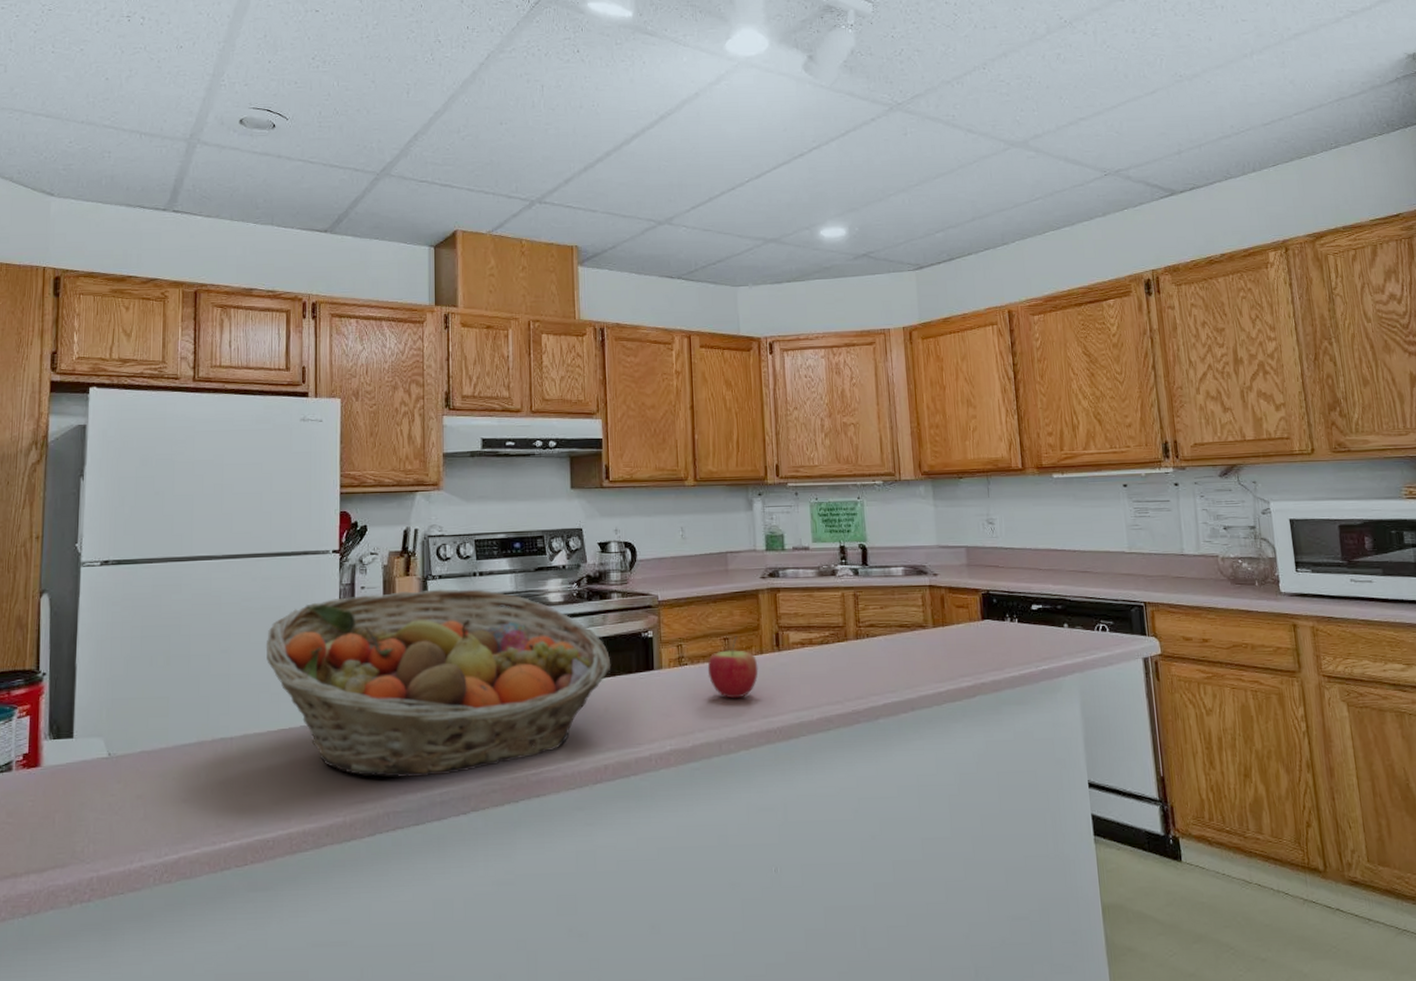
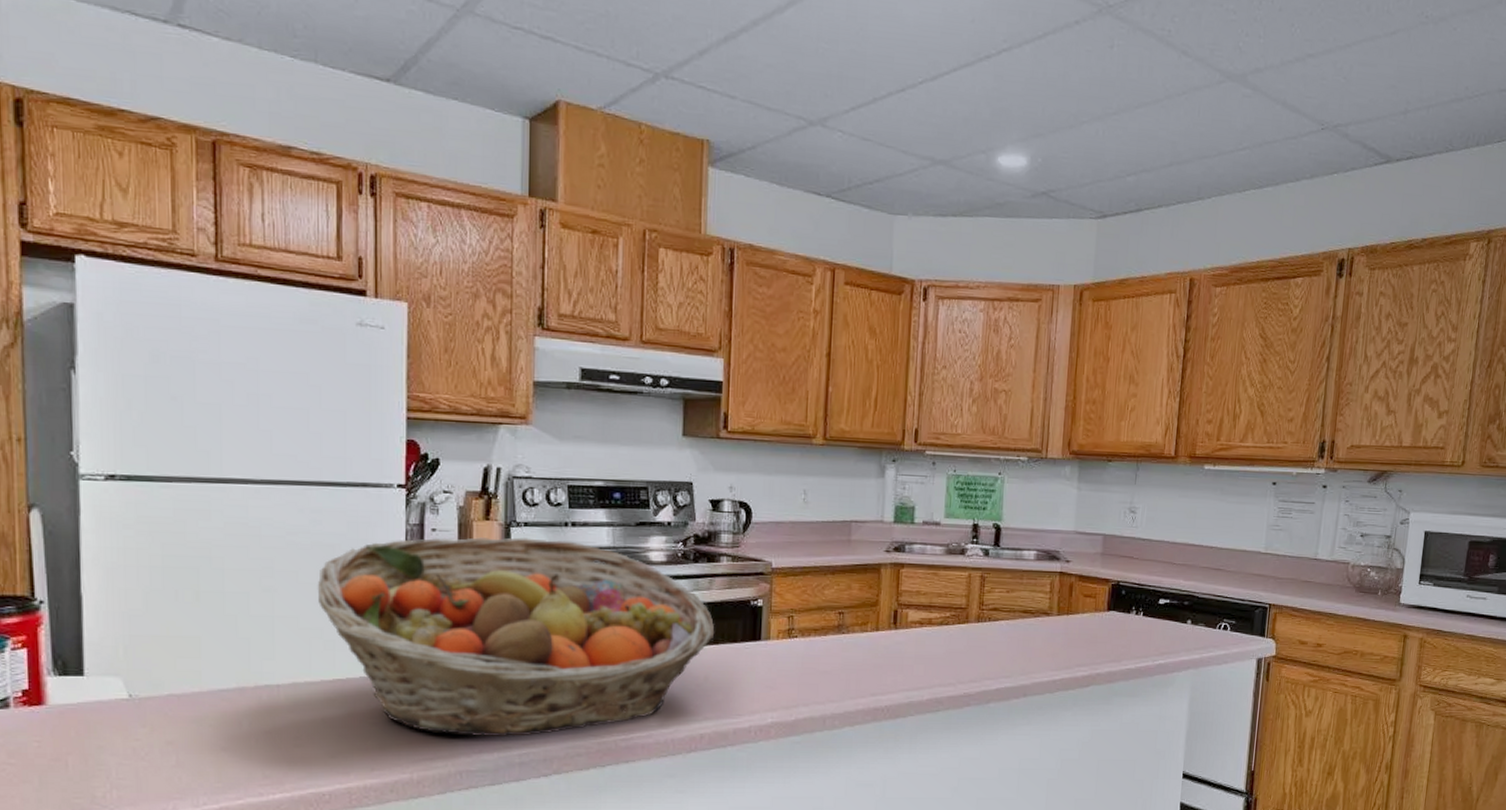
apple: present [707,636,759,699] -> none [818,611,873,675]

